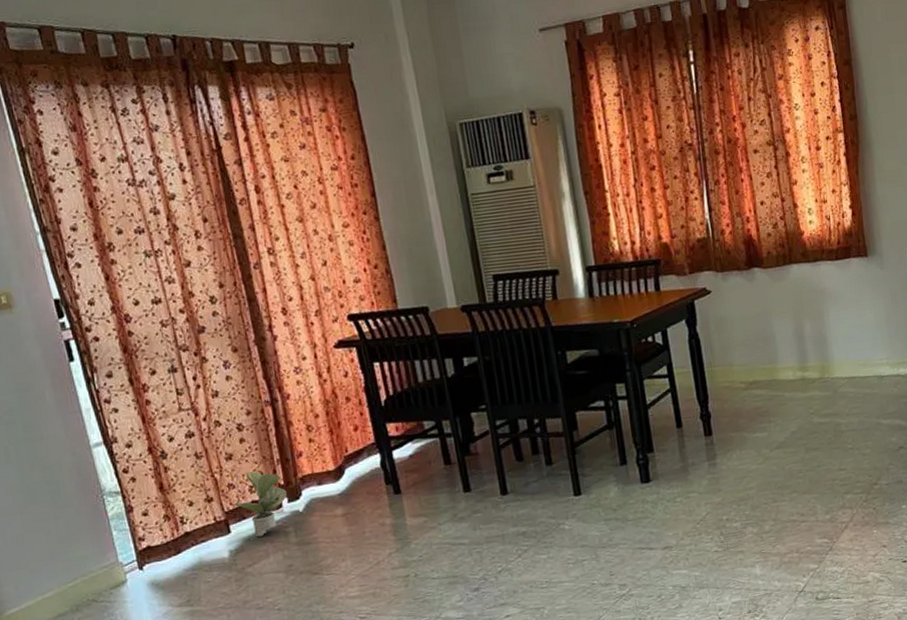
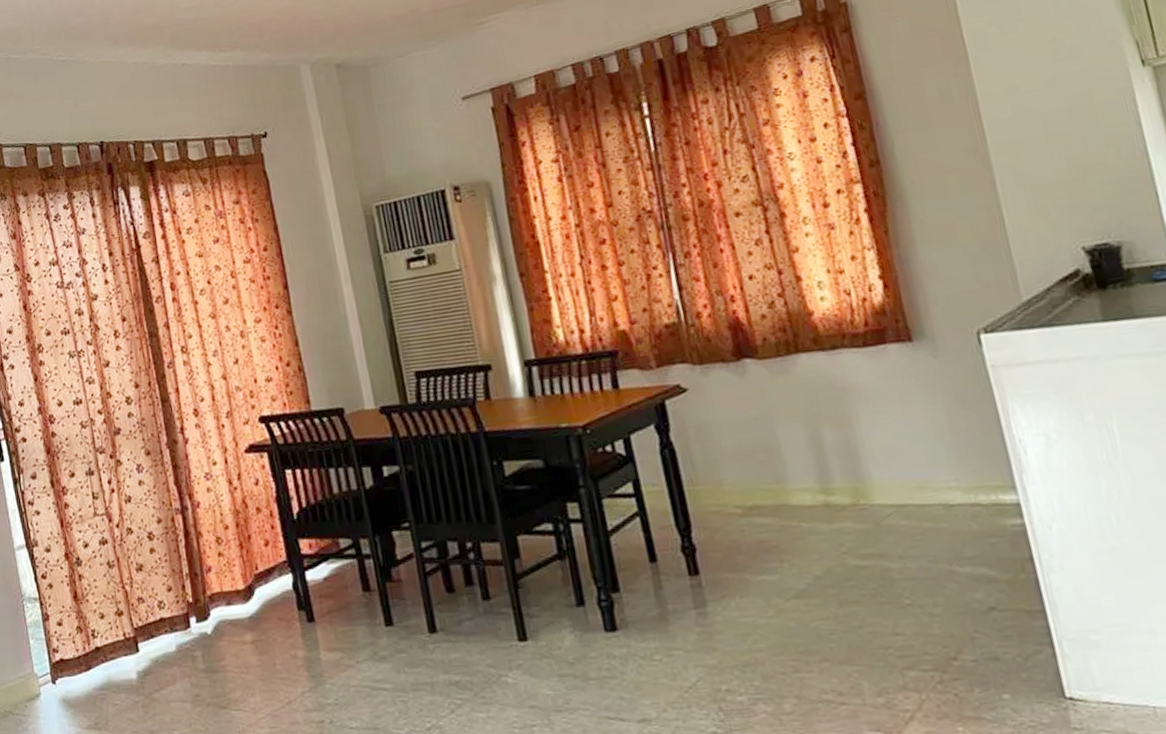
potted plant: present [234,471,288,537] -> none [143,584,196,659]

